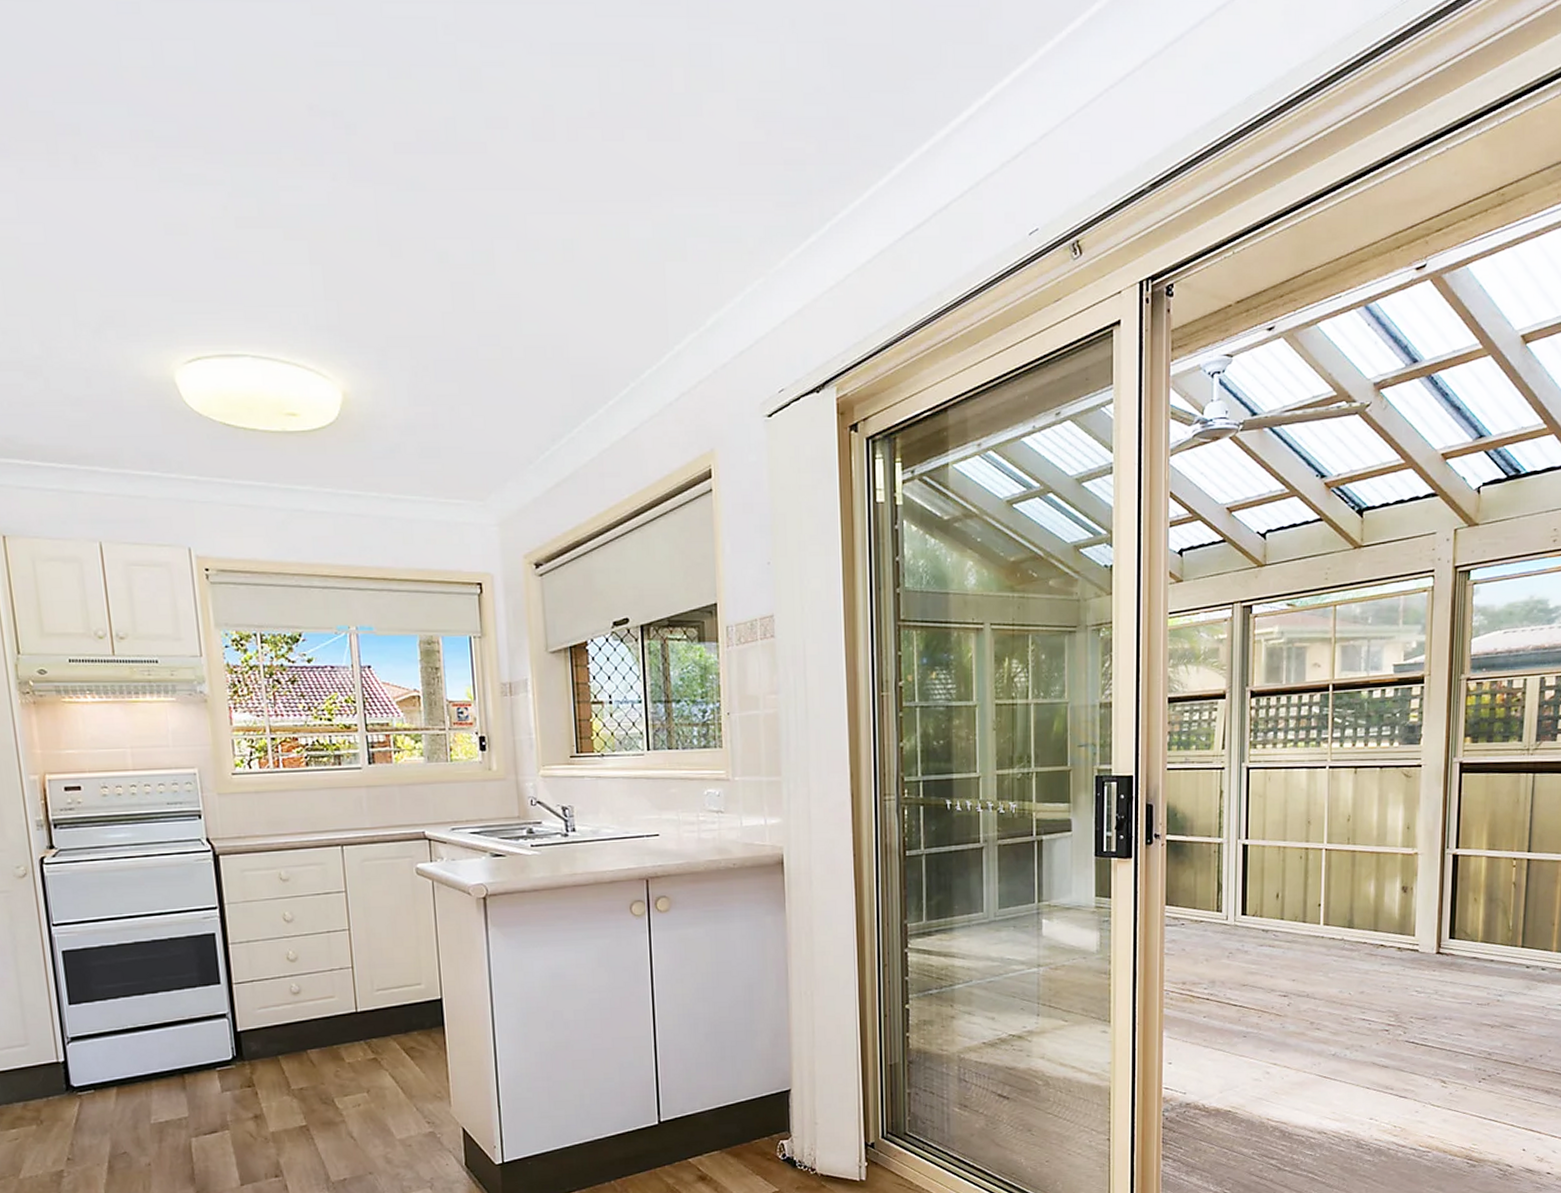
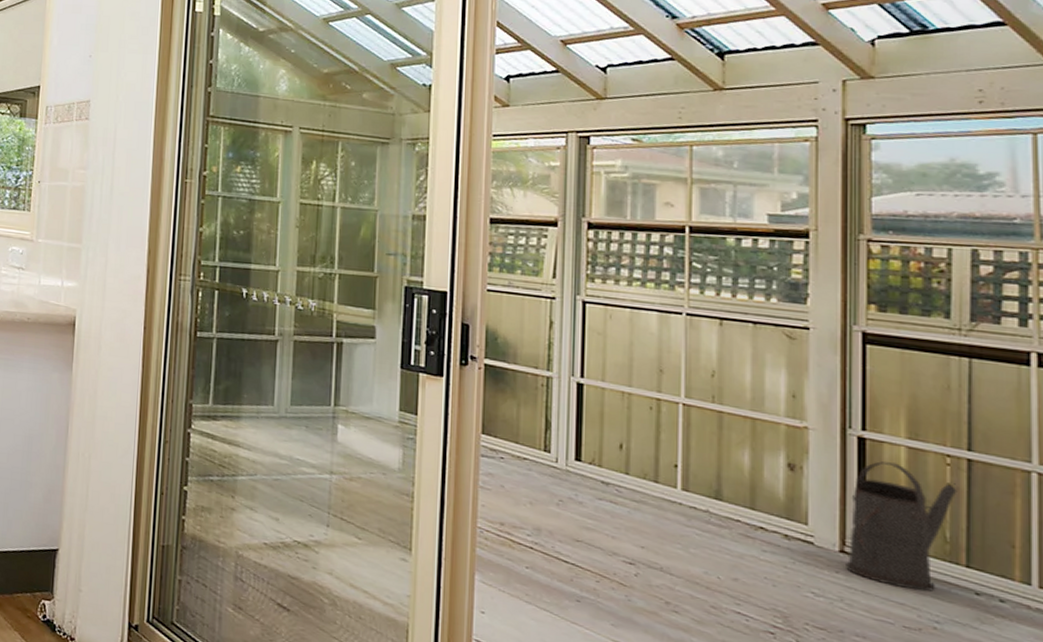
watering can: none [1440,872,1521,974] -> present [846,461,959,592]

